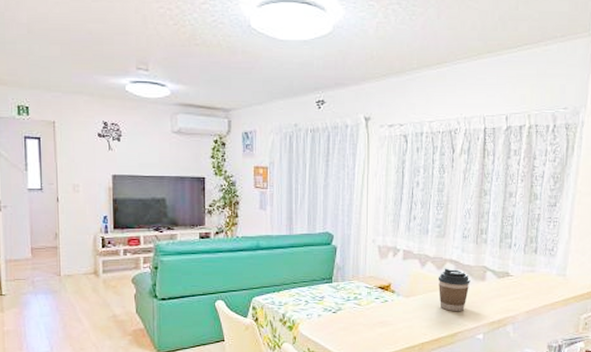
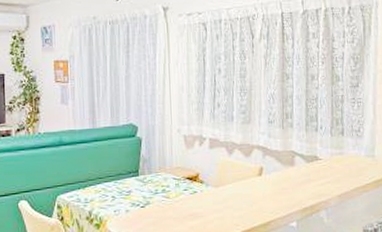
coffee cup: present [437,267,470,311] -> none [246,154,280,199]

